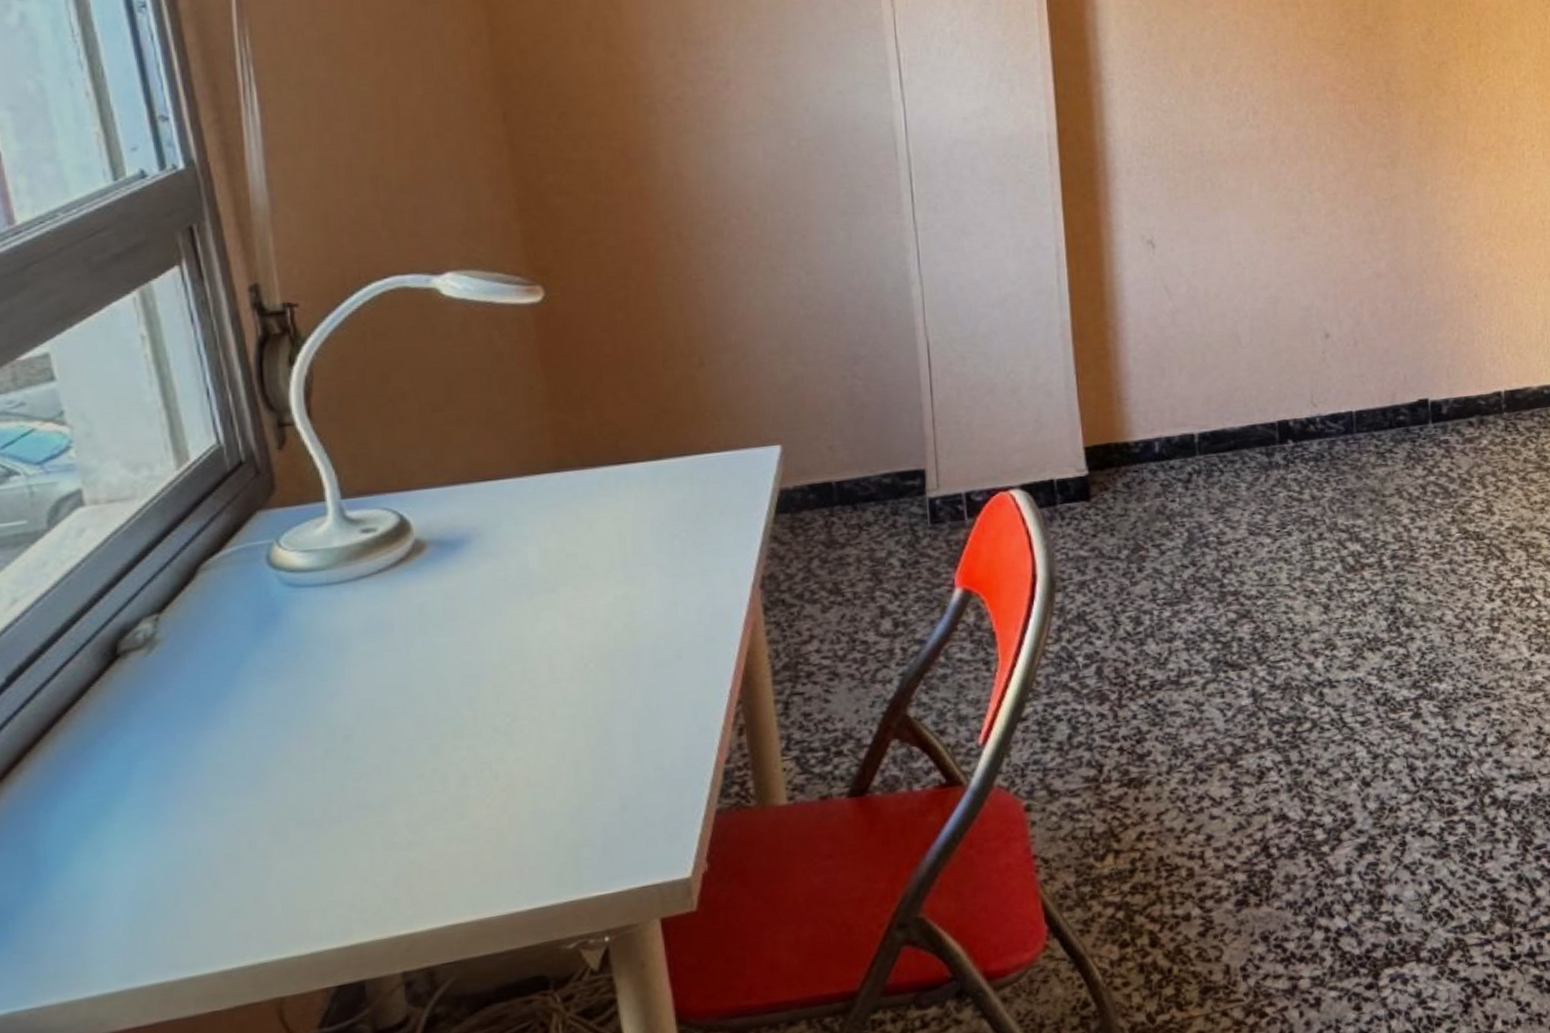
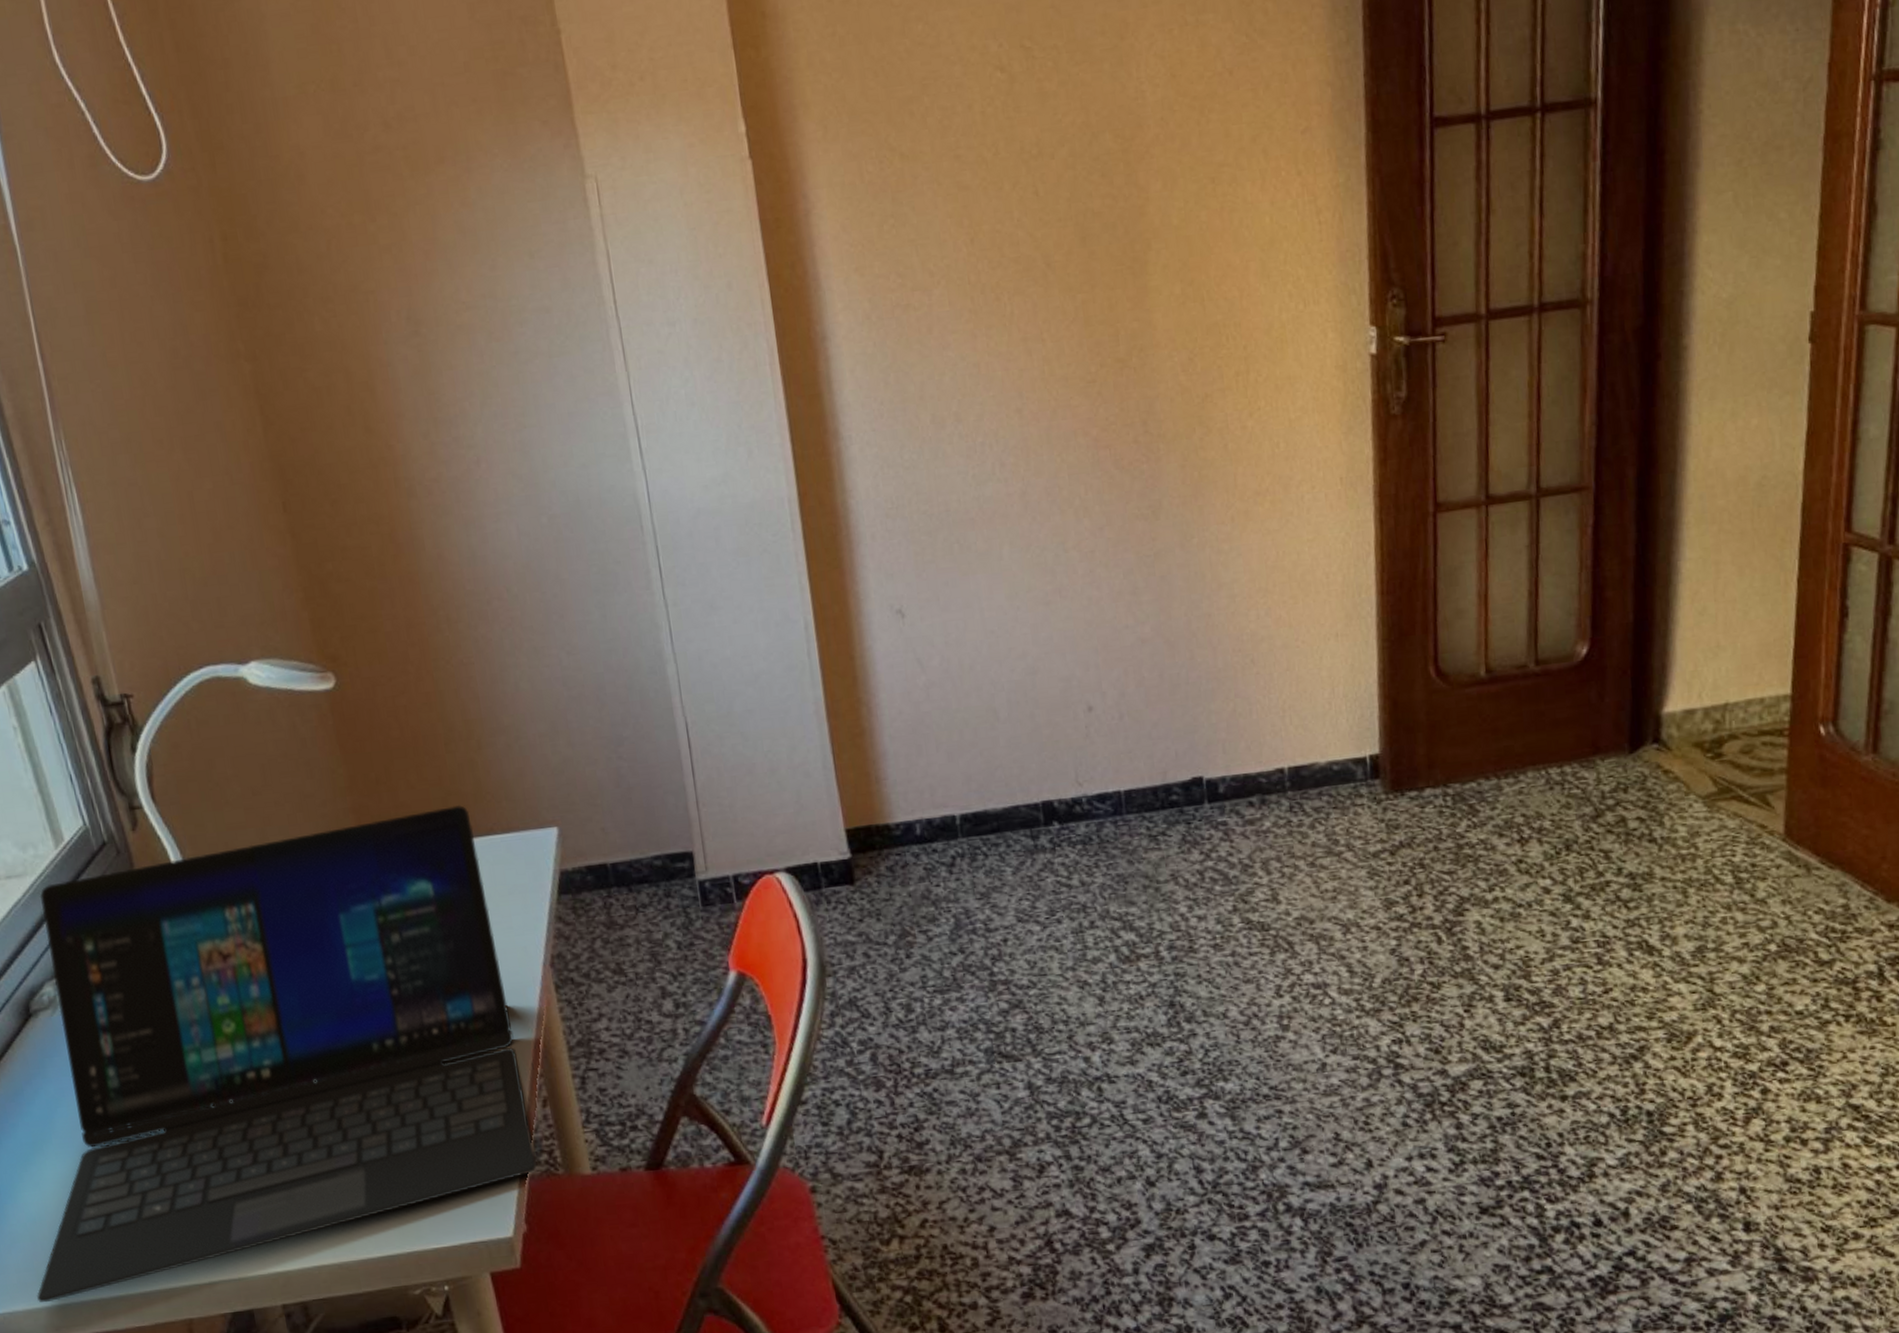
laptop: none [79,422,727,993] -> present [37,804,538,1303]

